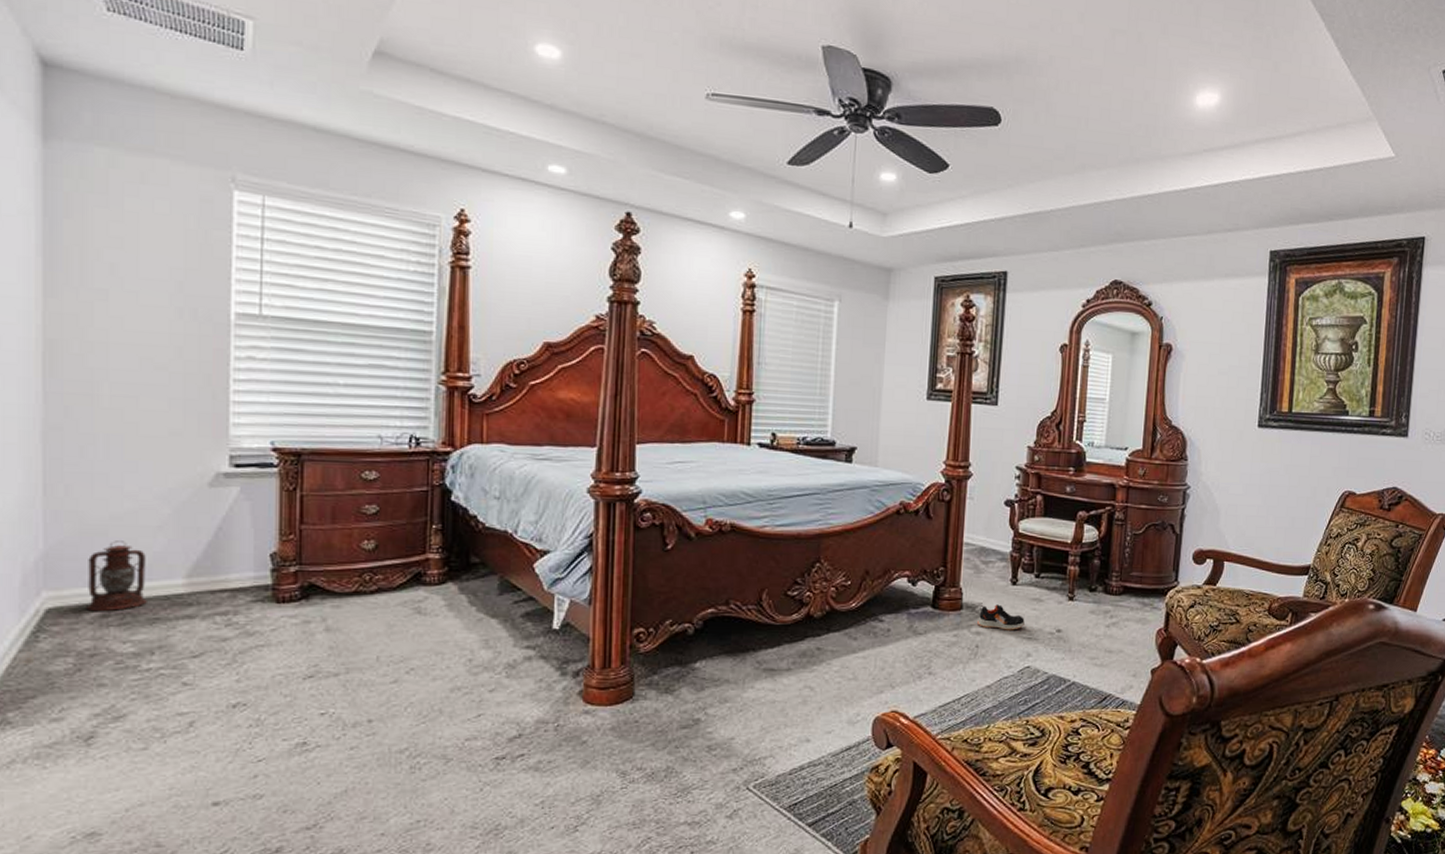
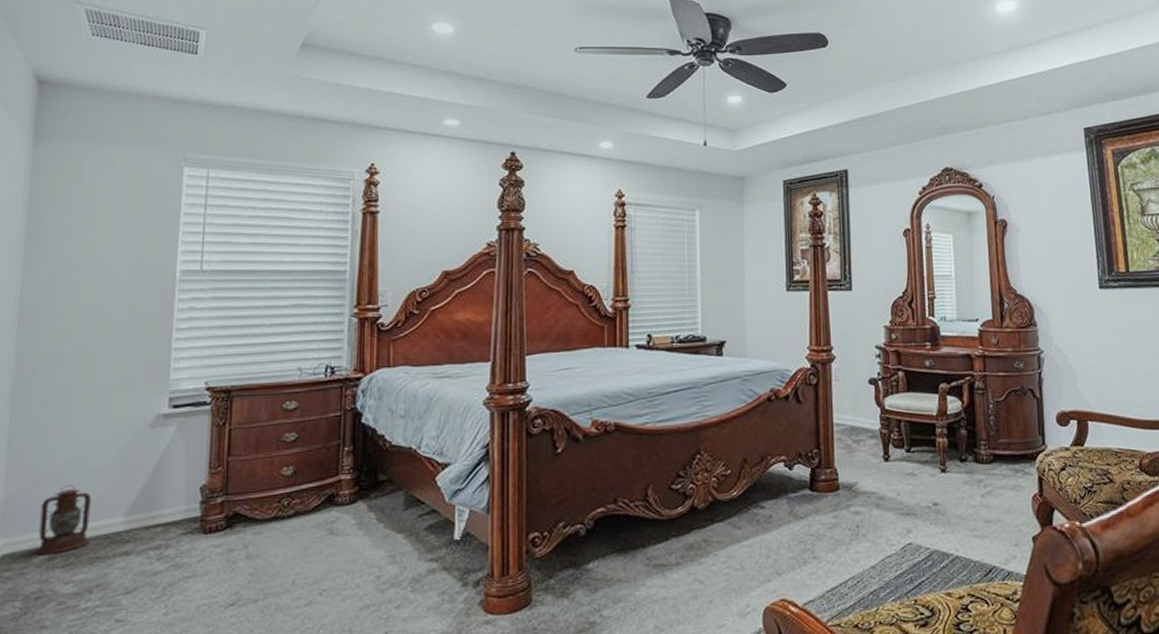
shoe: present [977,604,1026,630] -> none [855,482,902,508]

